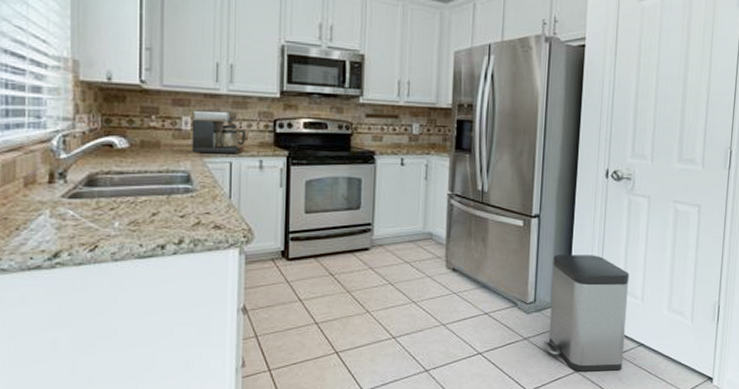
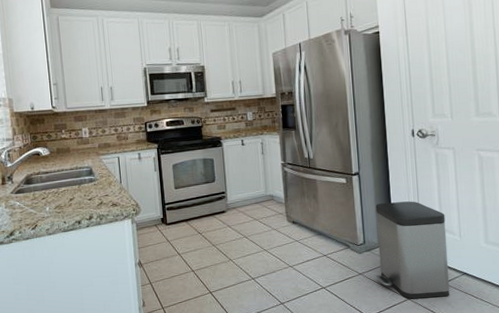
coffee maker: present [191,110,246,154] -> none [88,120,127,153]

